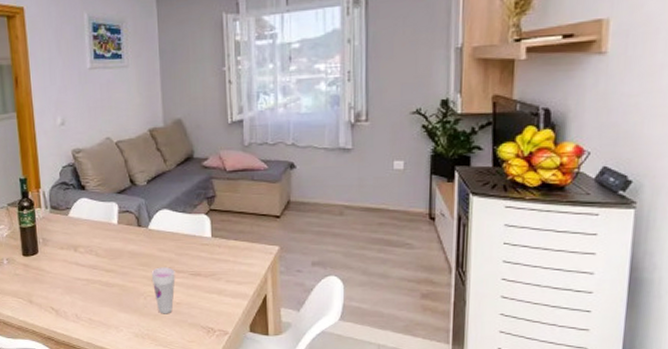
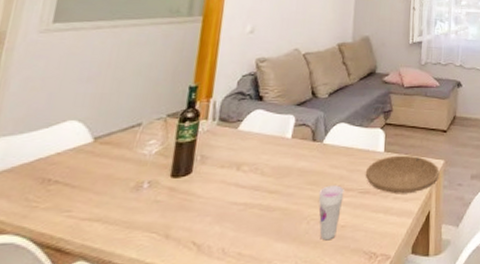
plate: none [194,240,275,278] -> present [365,155,440,194]

